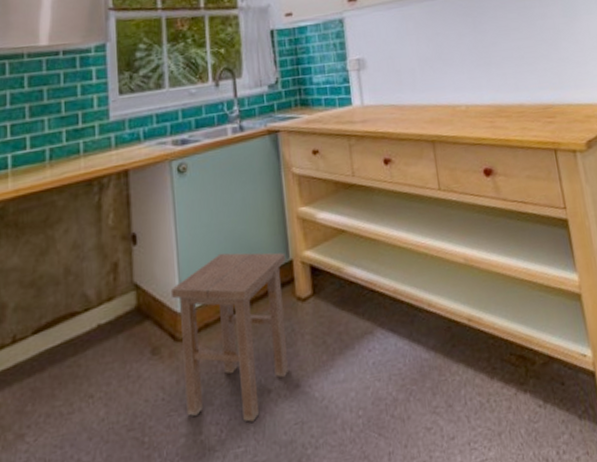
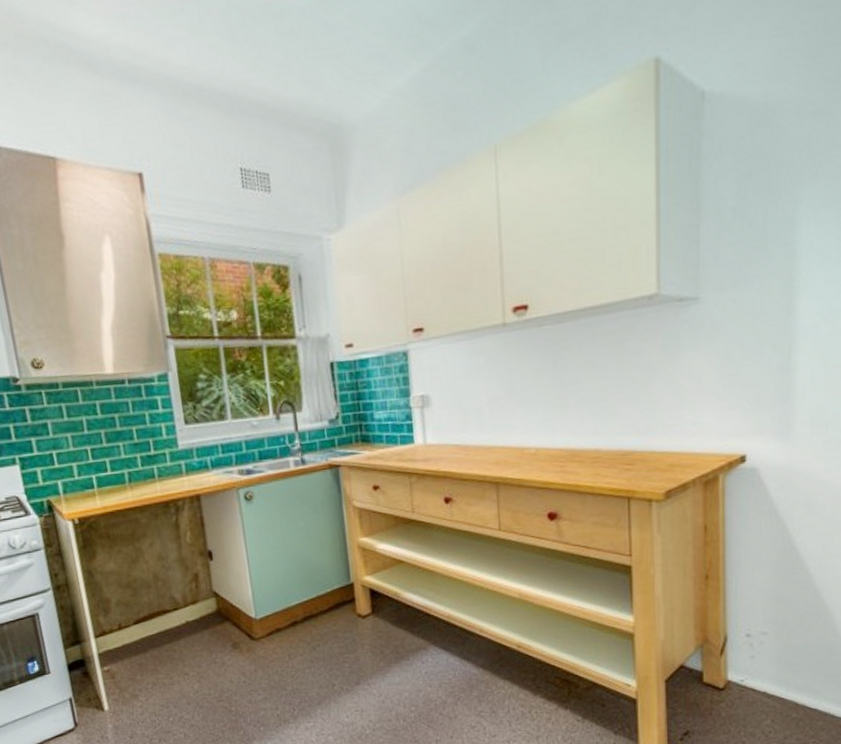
stool: present [170,252,290,422] -> none [245,572,351,706]

